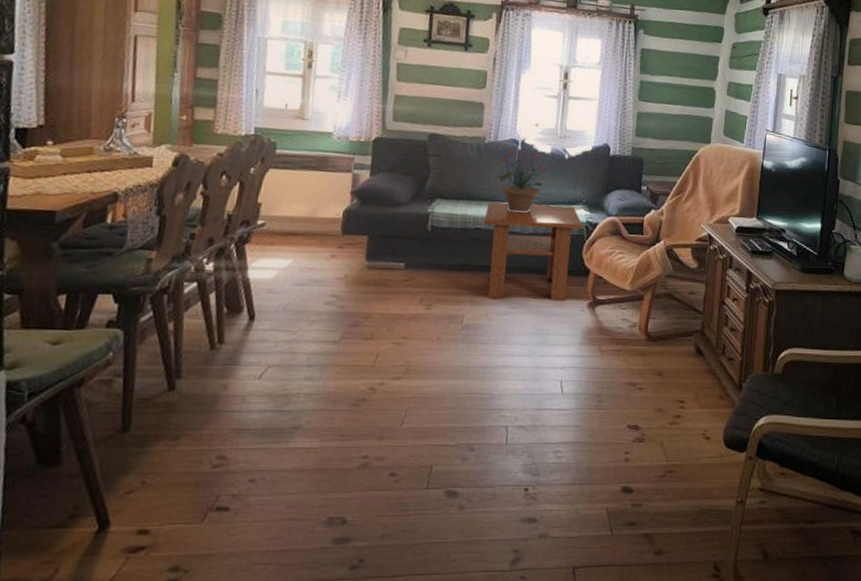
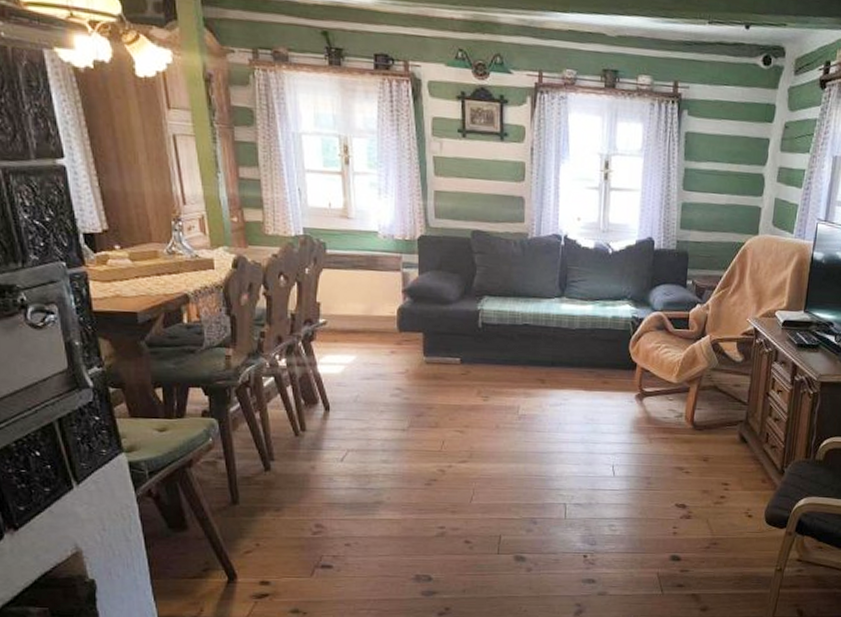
coffee table: present [483,202,583,301] -> none [531,298,629,393]
potted plant: present [494,150,547,214] -> none [539,246,591,310]

